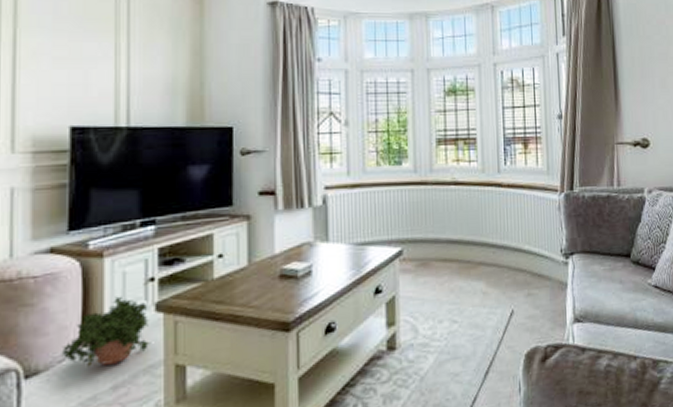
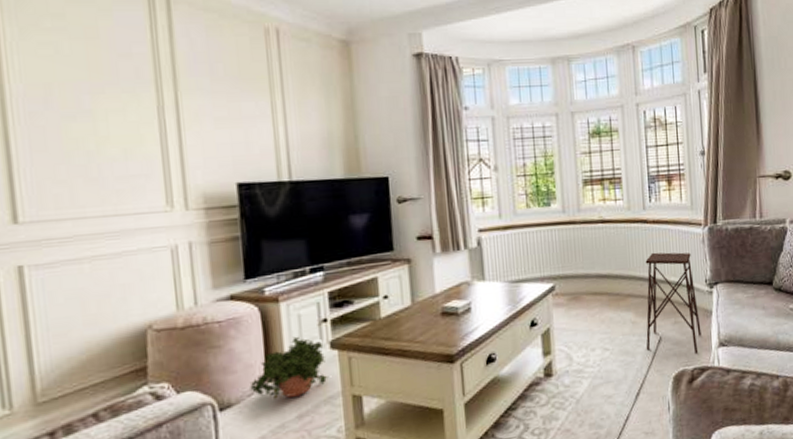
side table: none [497,218,556,331] -> present [645,252,701,355]

